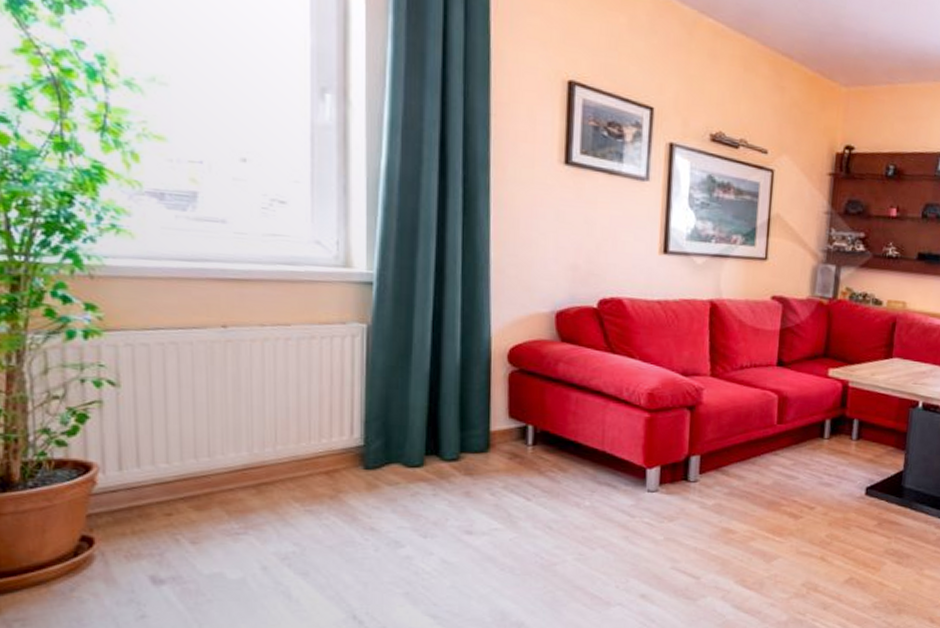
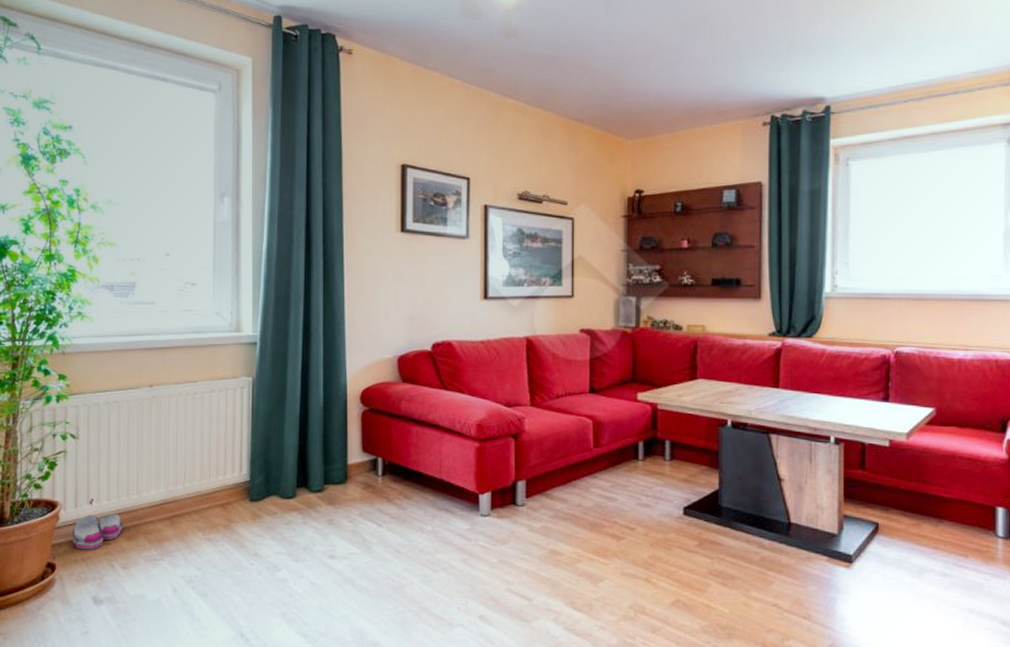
boots: none [117,461,191,522] -> present [73,499,123,550]

